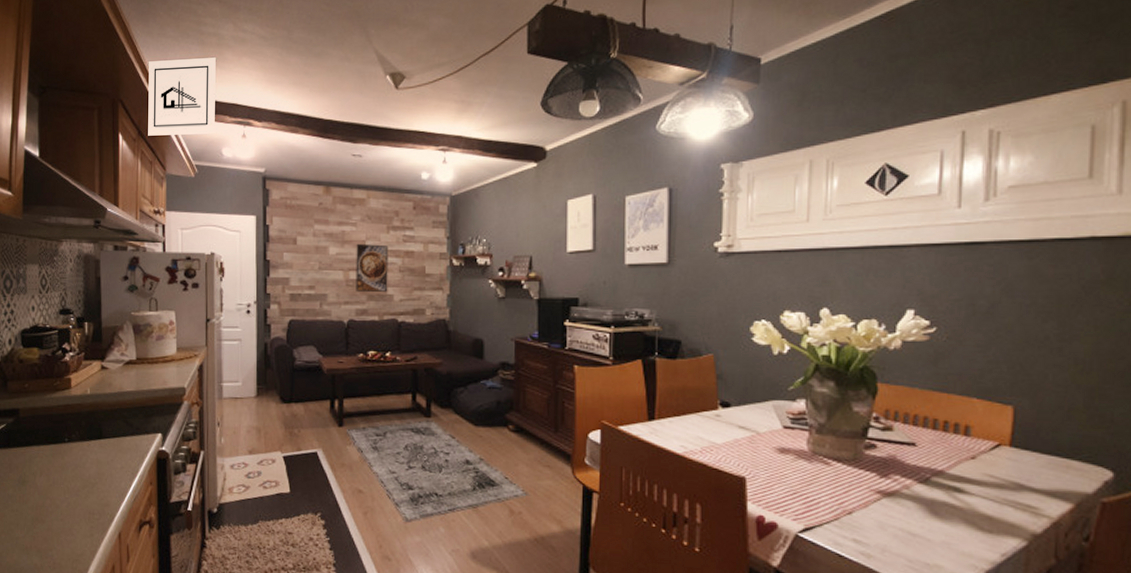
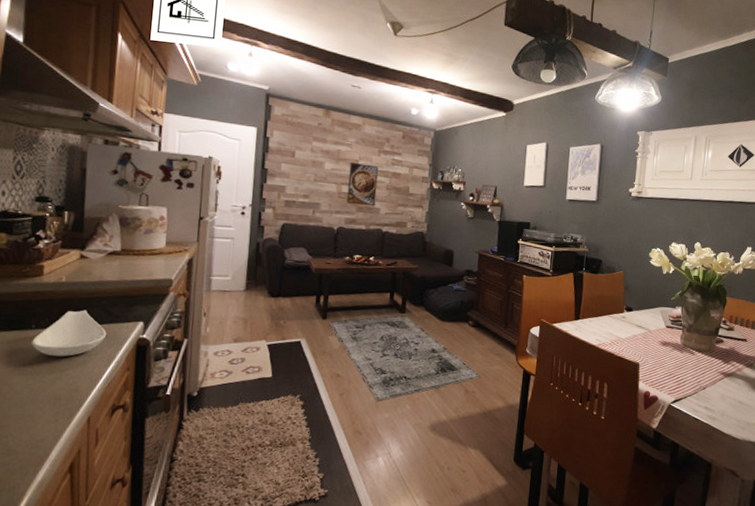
spoon rest: none [66,422,130,471] -> present [31,310,107,357]

